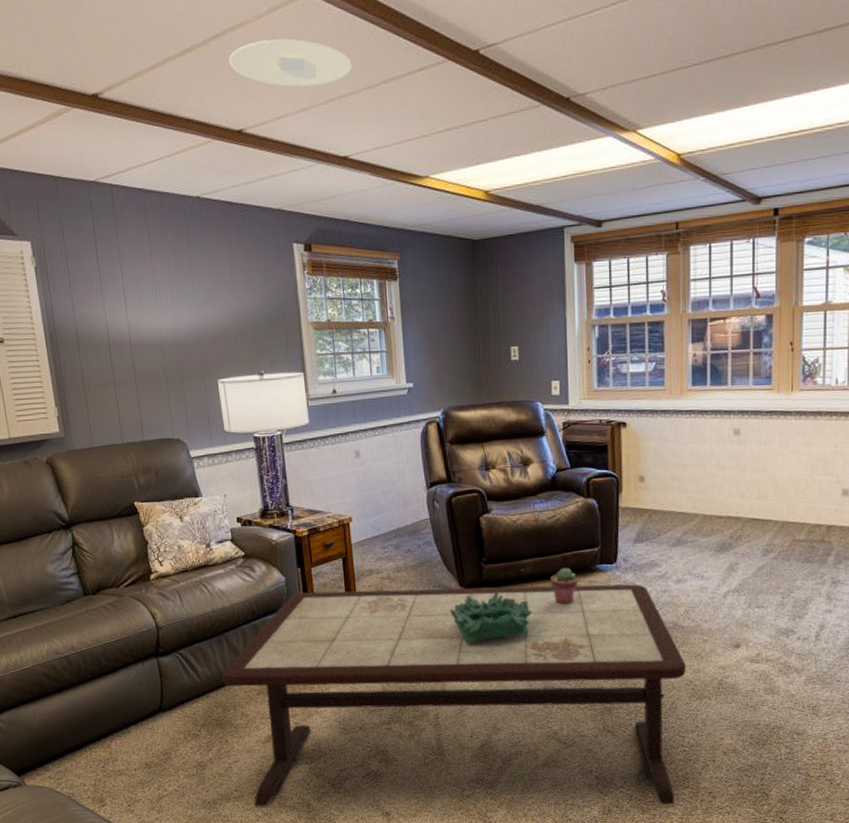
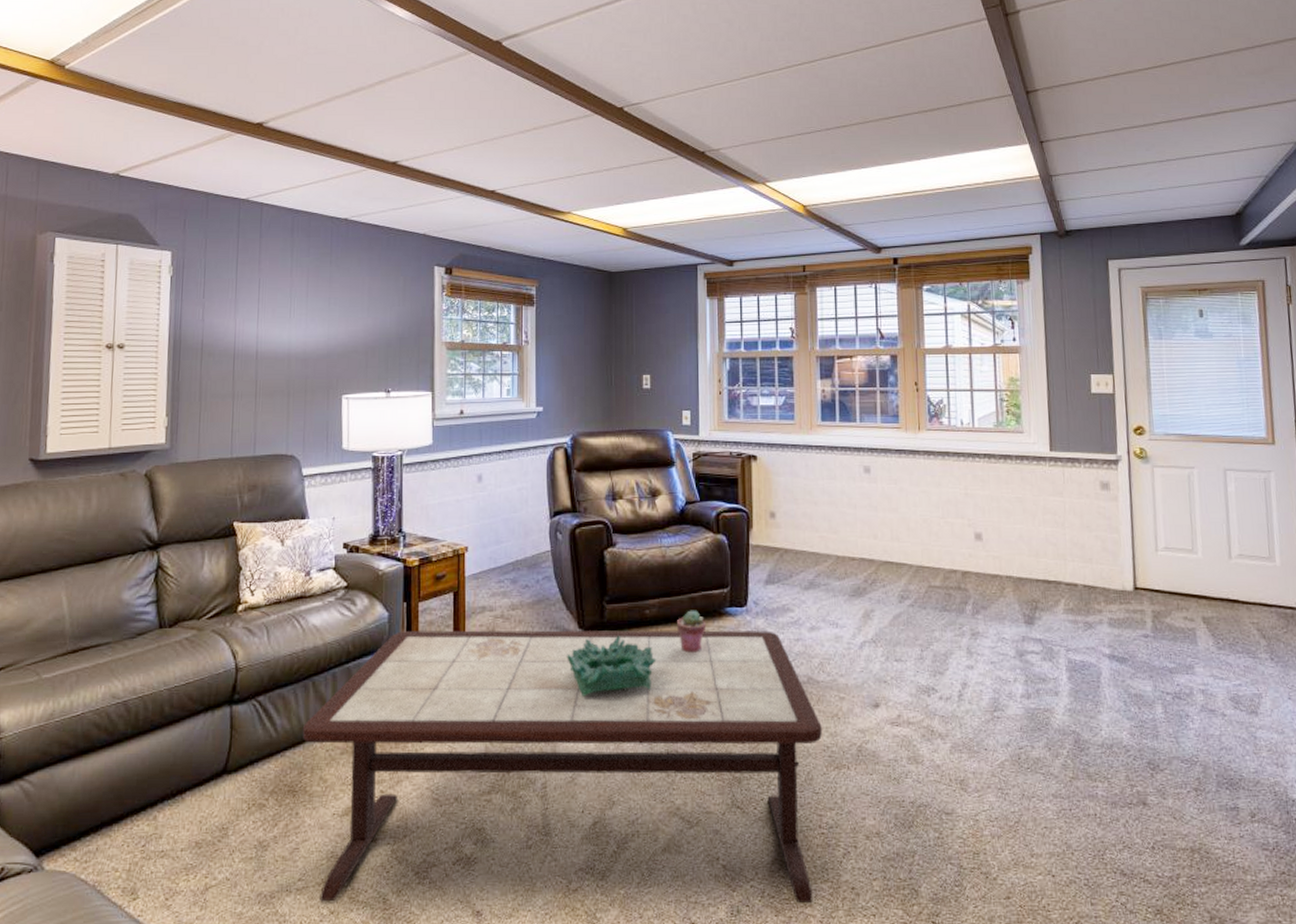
recessed light: present [228,39,352,88] -> none [391,87,506,129]

